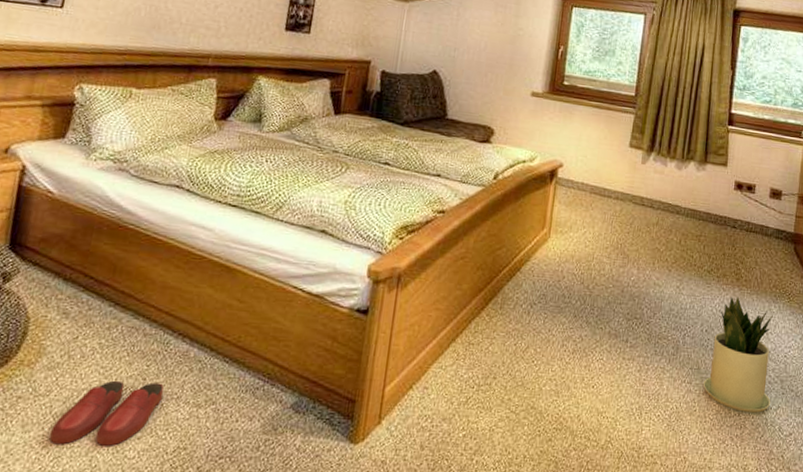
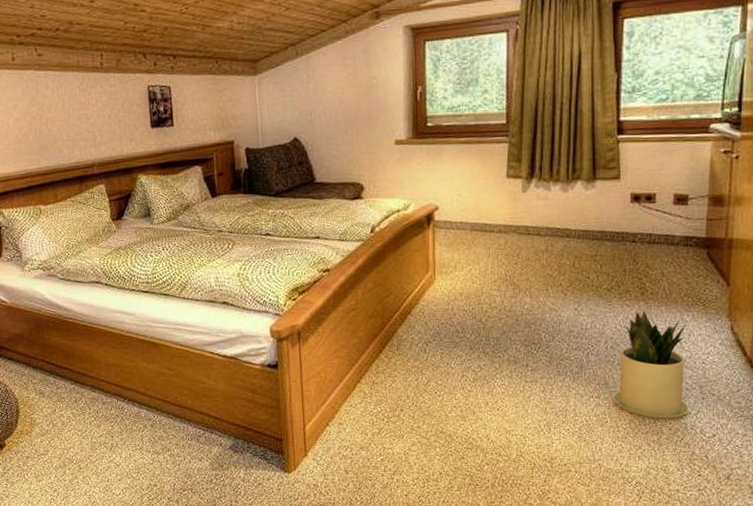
slippers: present [49,380,164,446] -> none [56,438,129,489]

